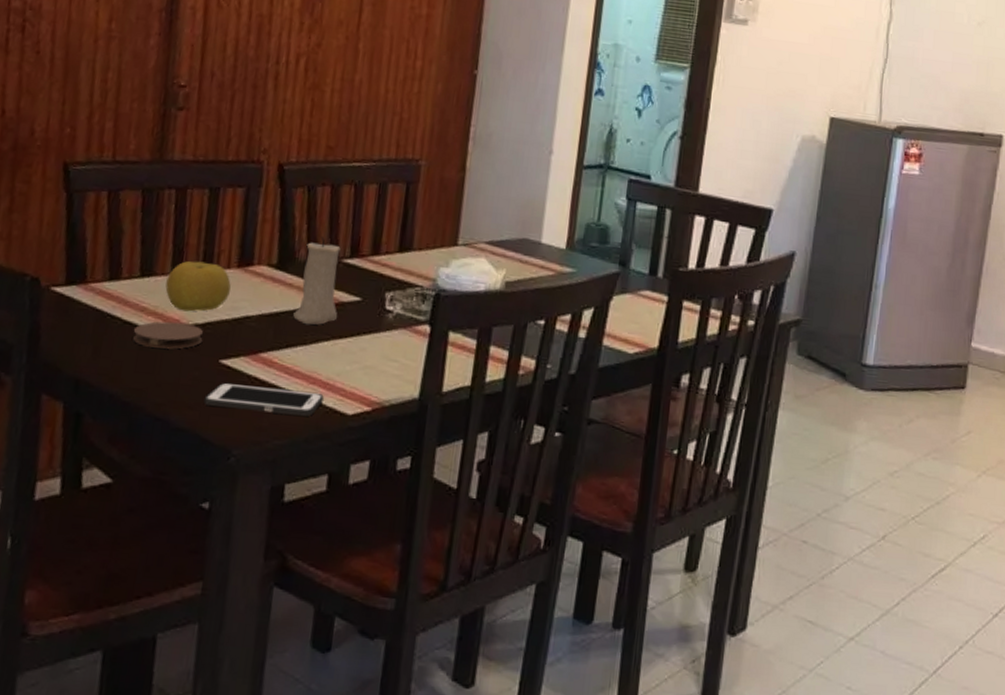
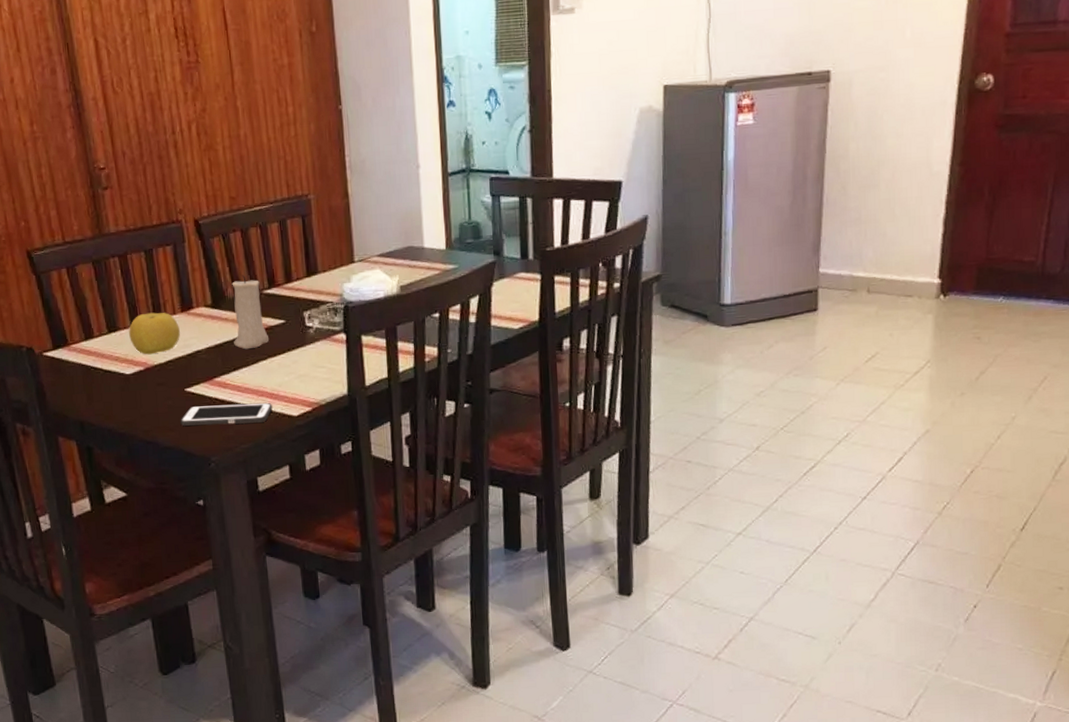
coaster: present [133,321,203,349] -> none [113,364,168,388]

